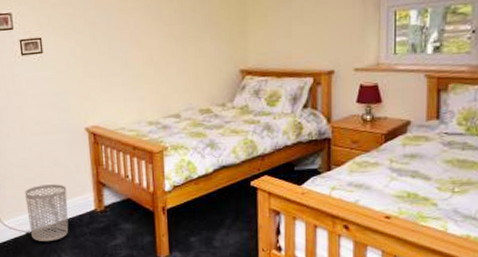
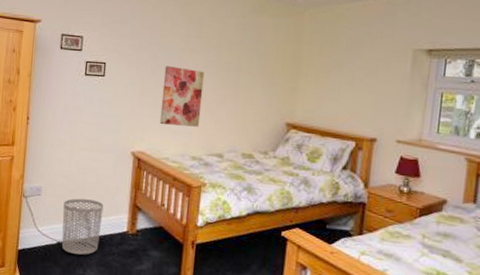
wall art: none [105,29,151,94] -> present [159,66,205,127]

